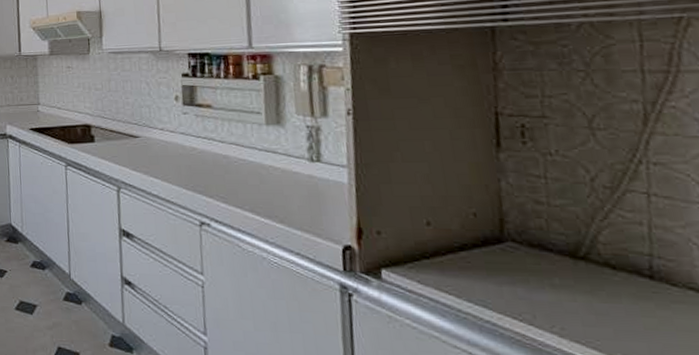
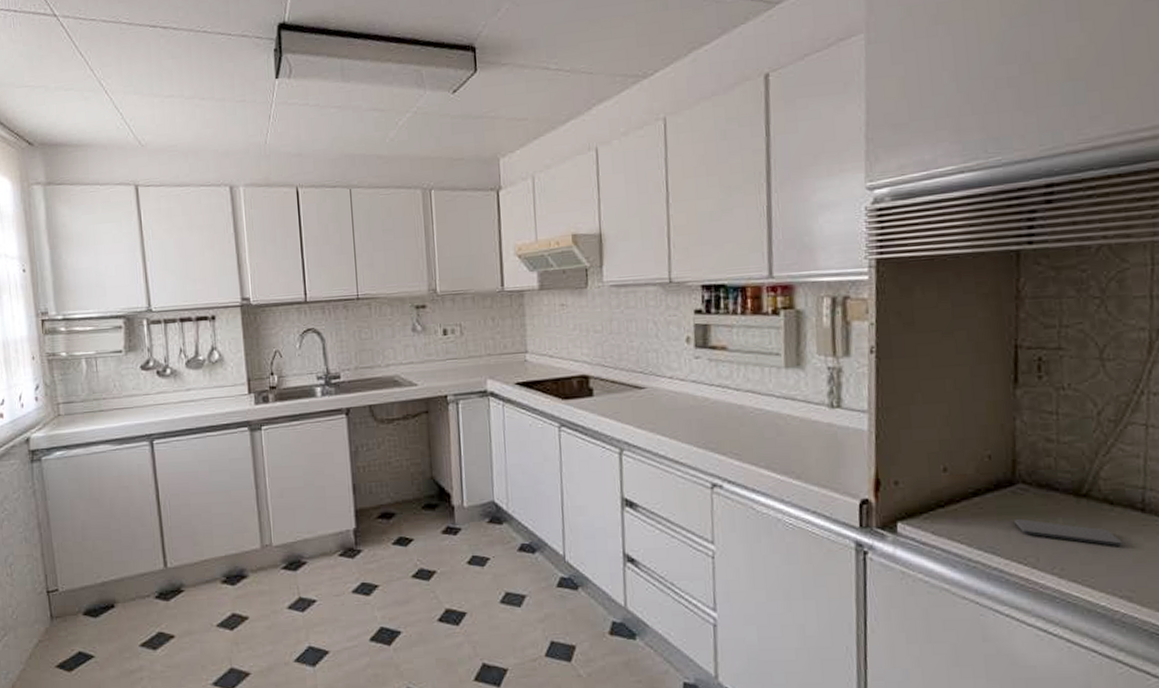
smartphone: none [506,276,630,312] -> present [1015,519,1122,547]

